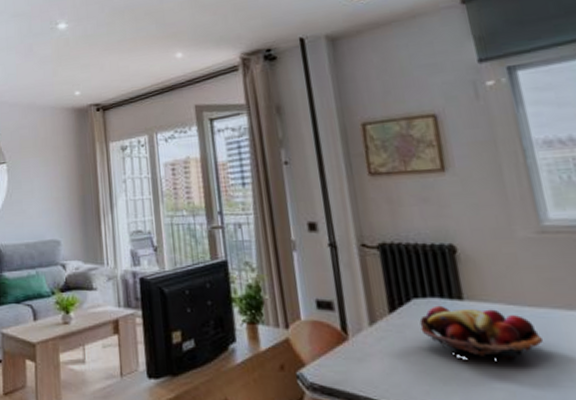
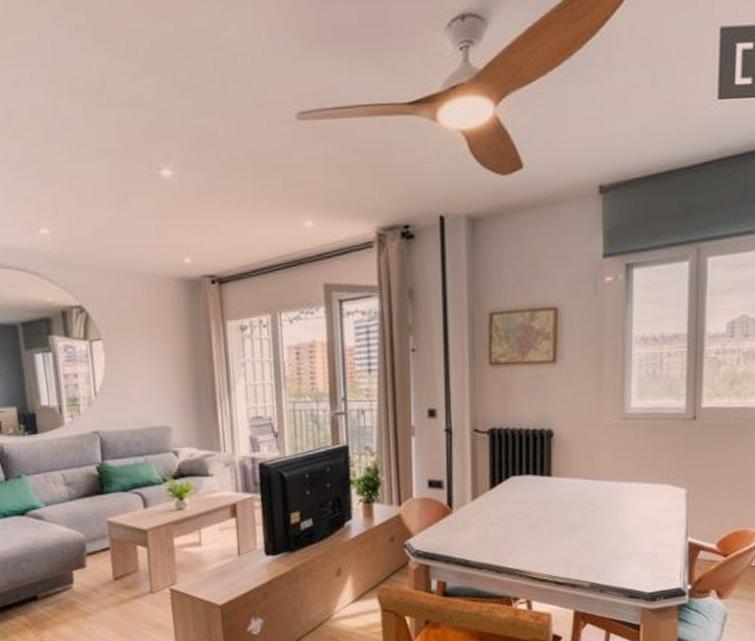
fruit basket: present [419,305,543,360] -> none [514,481,605,523]

